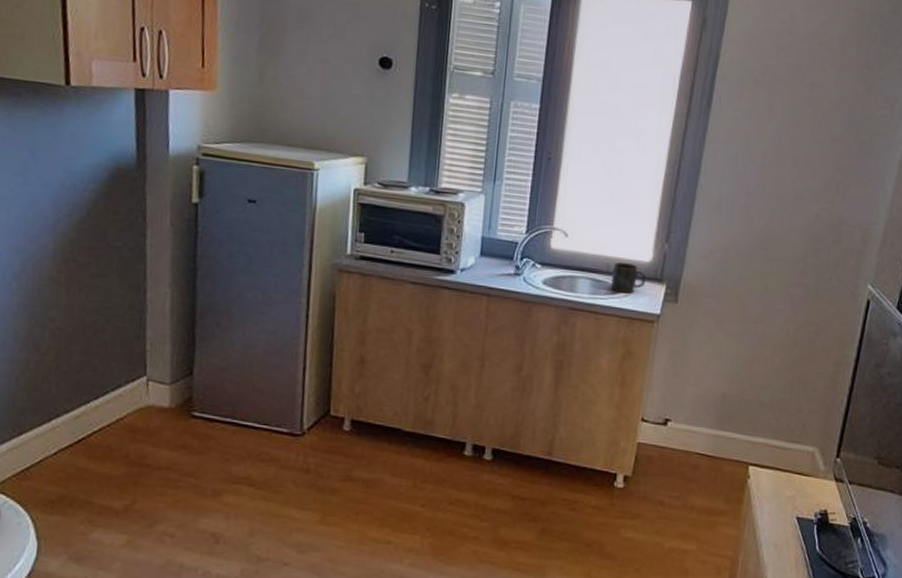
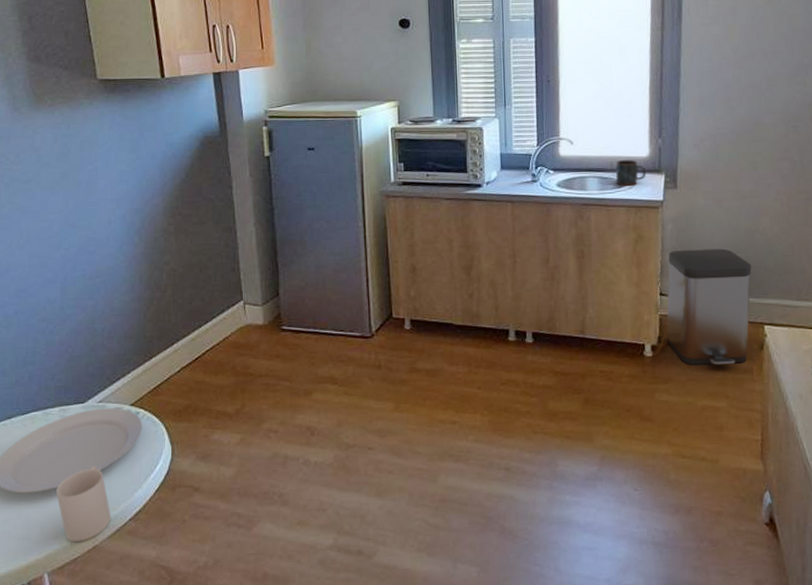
pedal bin: none [642,373,746,505] -> present [666,248,752,365]

